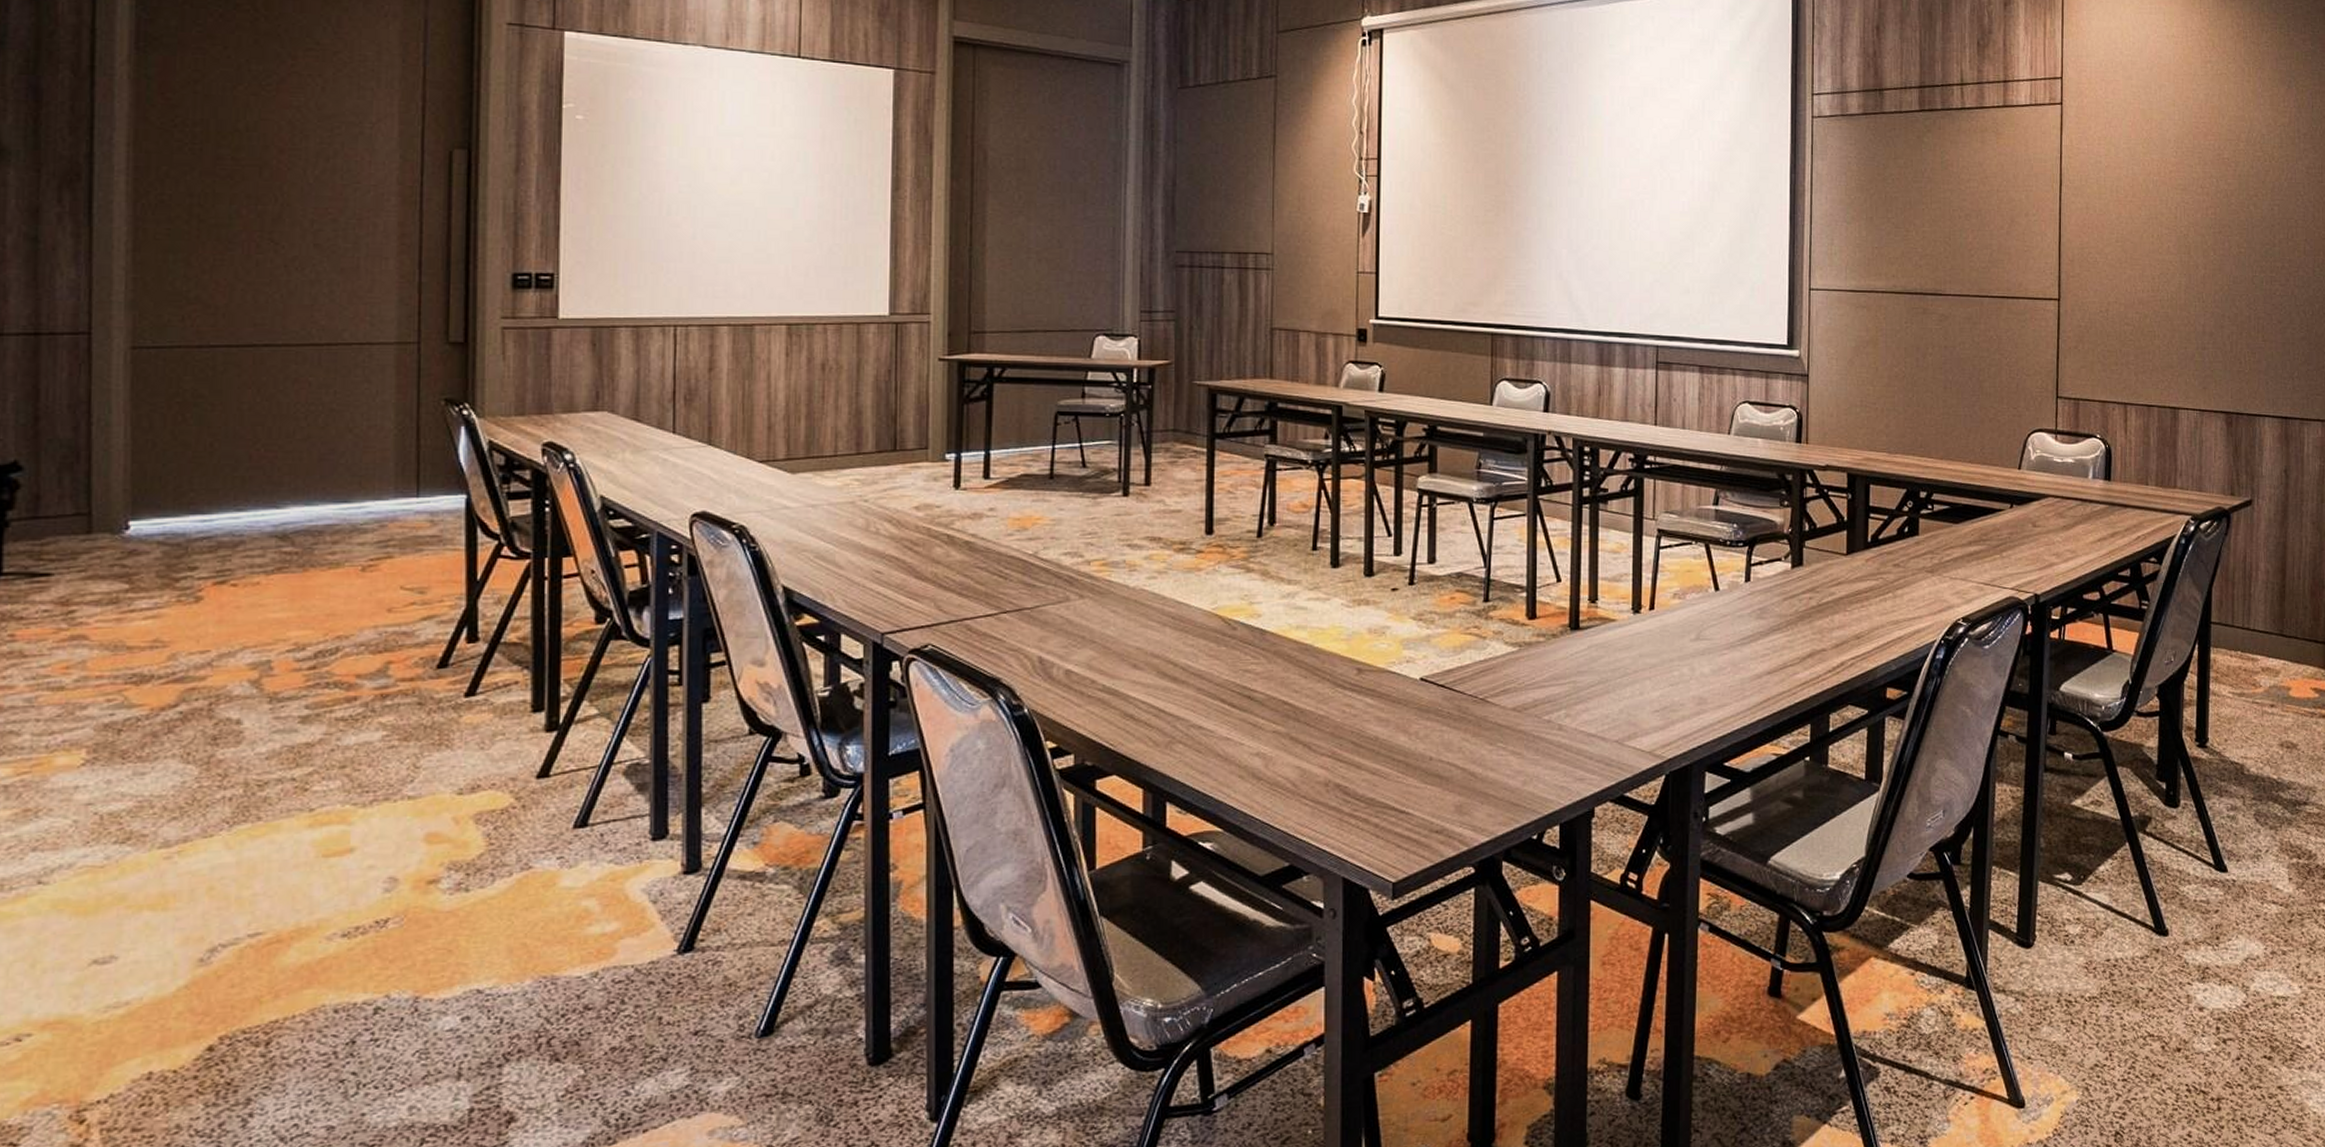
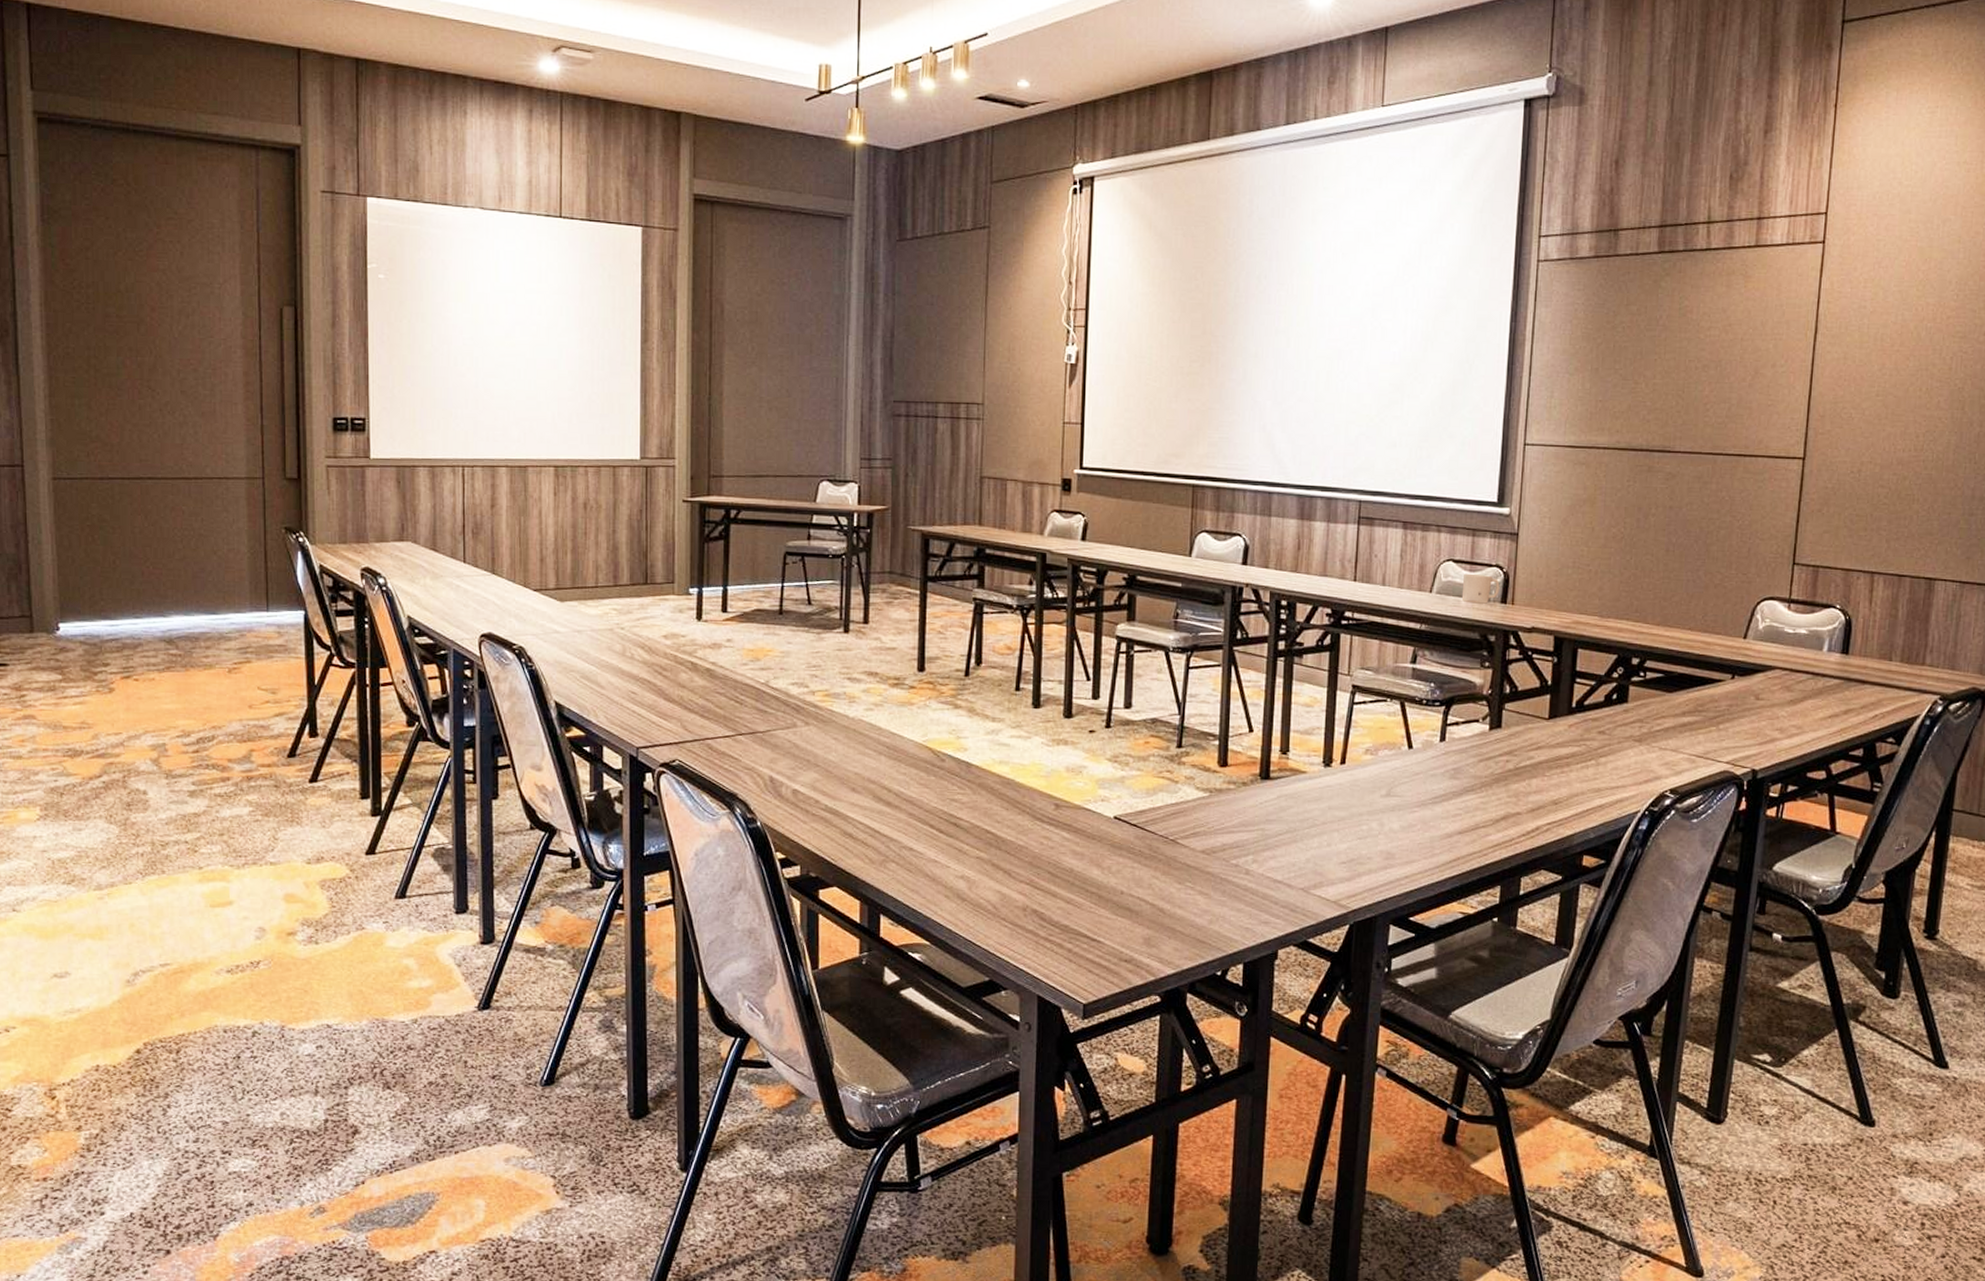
mug: none [1758,414,1794,444] -> present [1461,573,1500,604]

